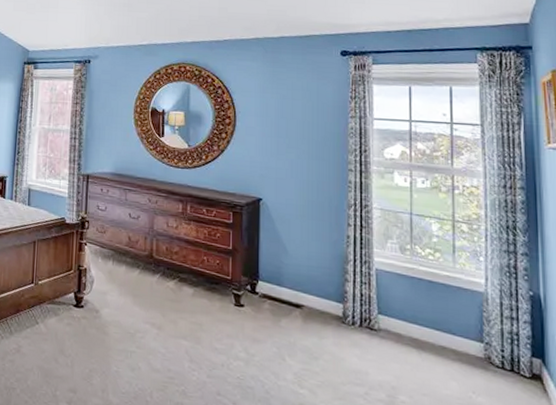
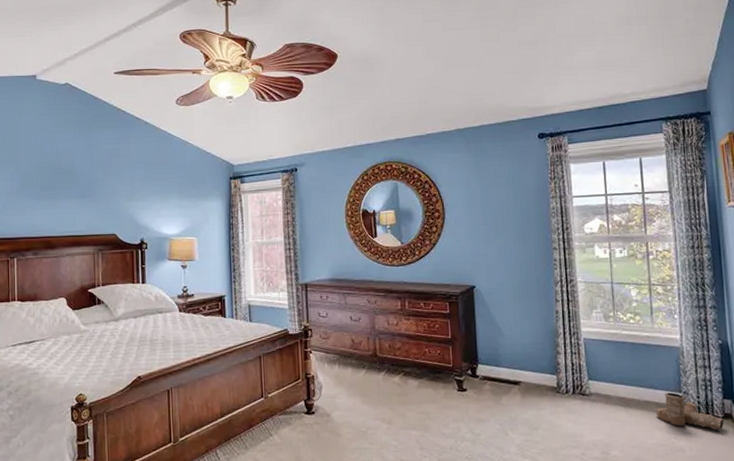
boots: none [453,340,532,392] -> present [656,392,724,430]

